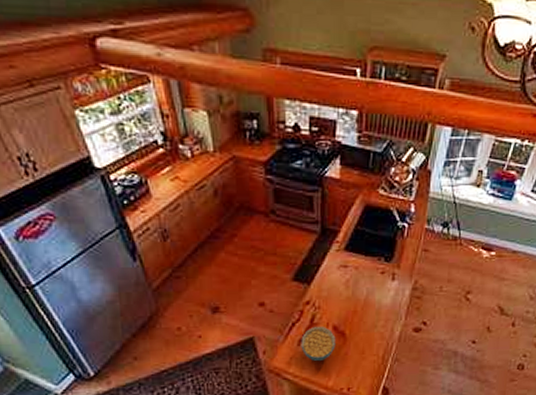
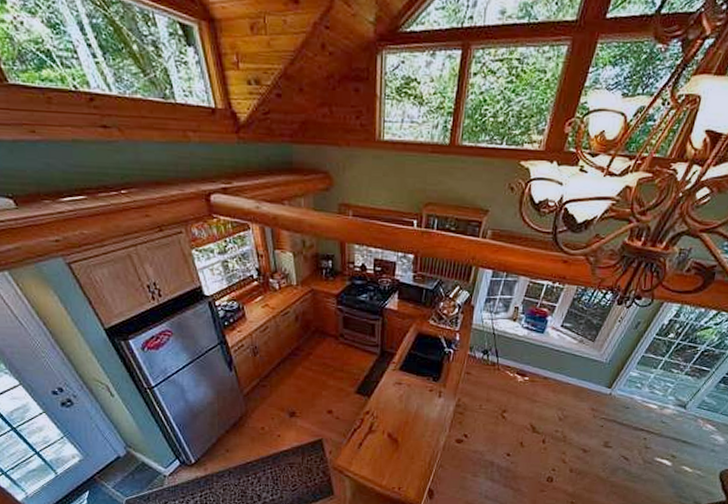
cereal bowl: present [301,326,336,361] -> none [360,432,390,462]

